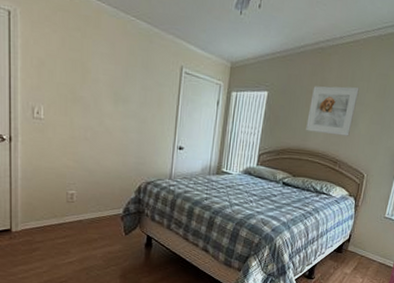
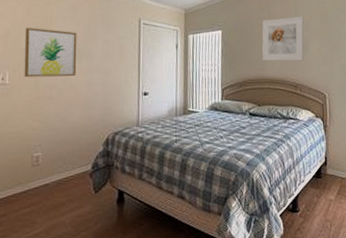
wall art: none [59,61,114,119] -> present [24,28,77,78]

